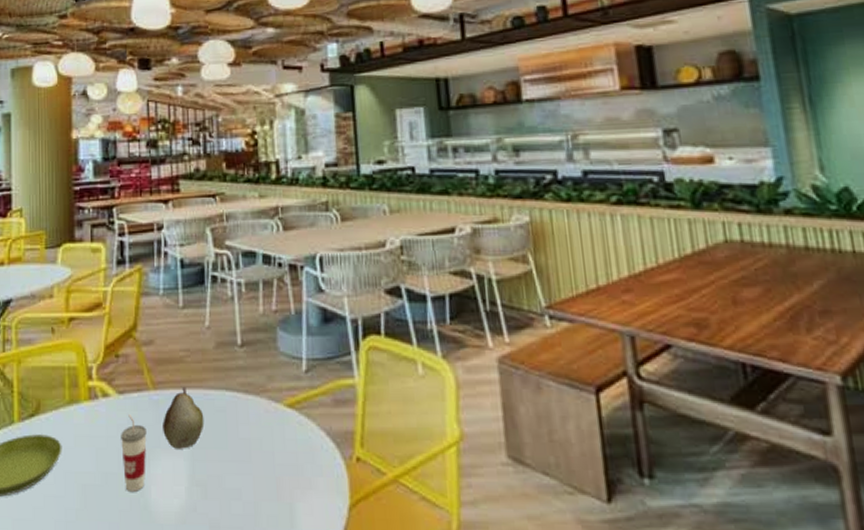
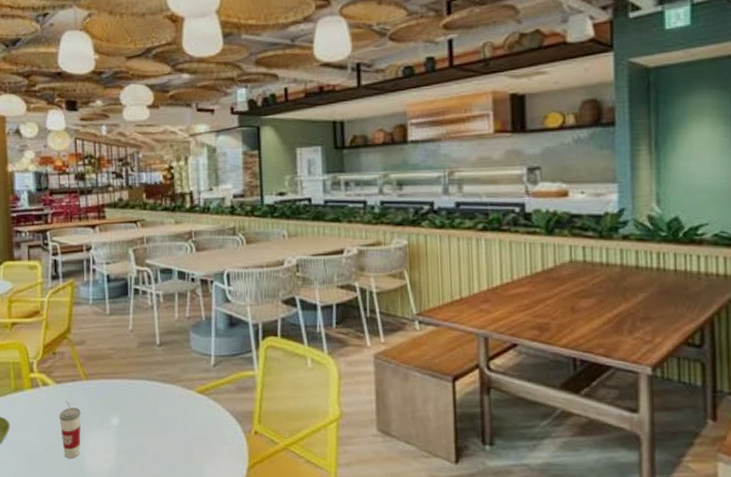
fruit: present [163,386,205,449] -> none [94,377,129,426]

